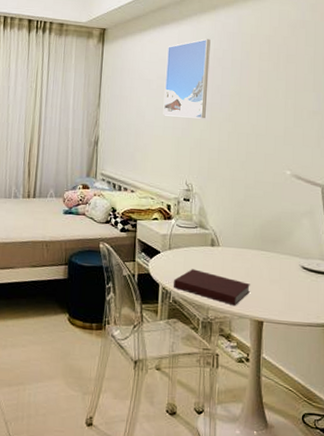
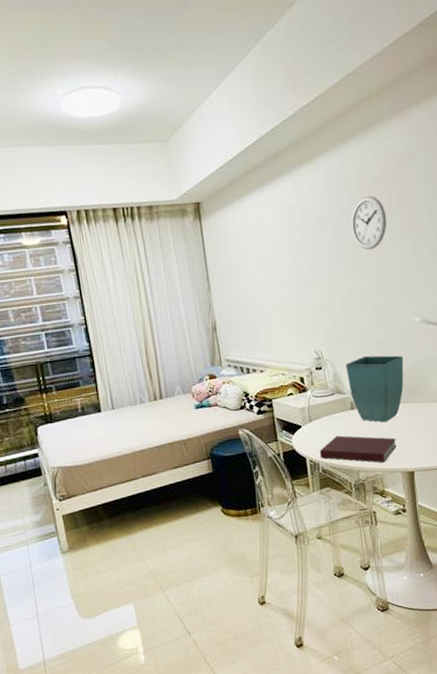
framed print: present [163,39,211,119] -> none [271,192,324,286]
flower pot: none [212,197,270,266] -> present [346,355,404,423]
wall clock: none [239,51,273,100] -> present [351,195,387,250]

